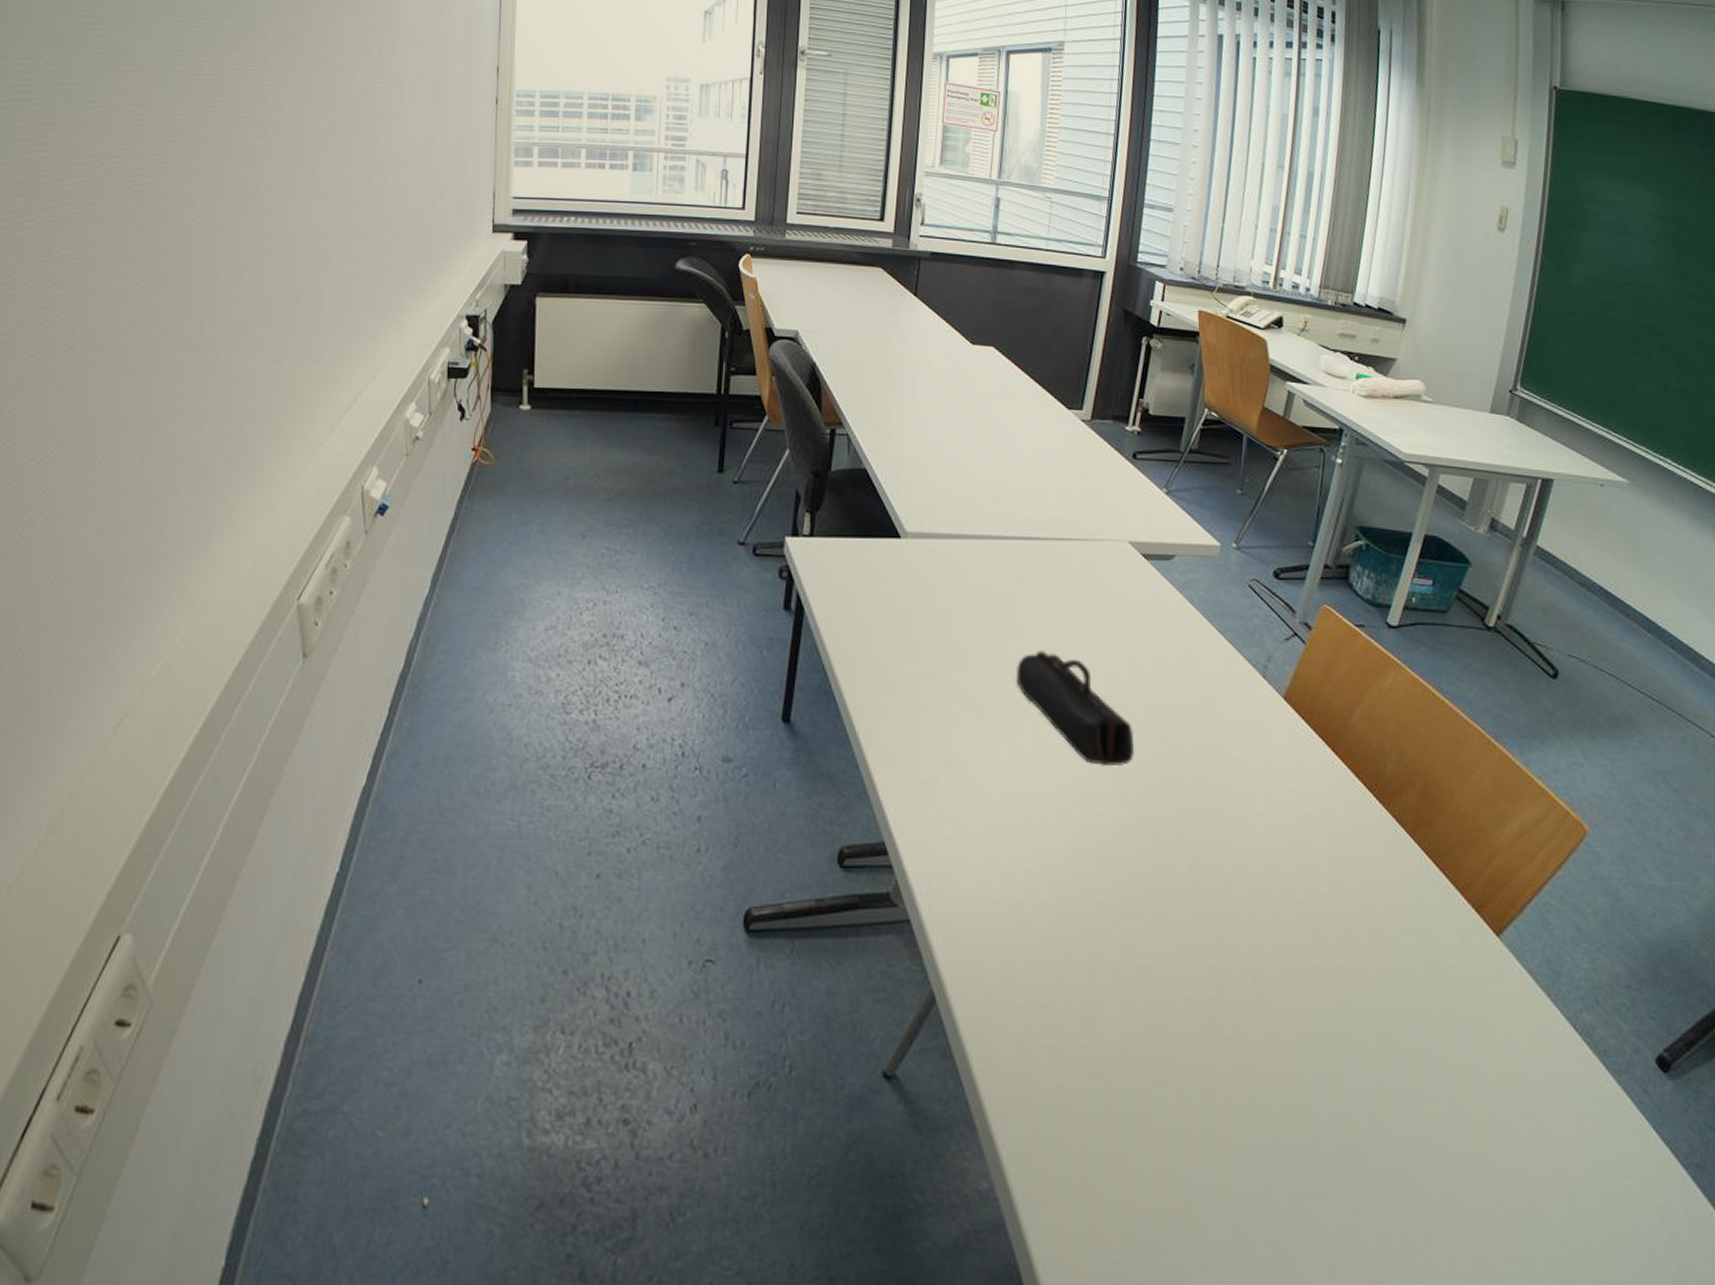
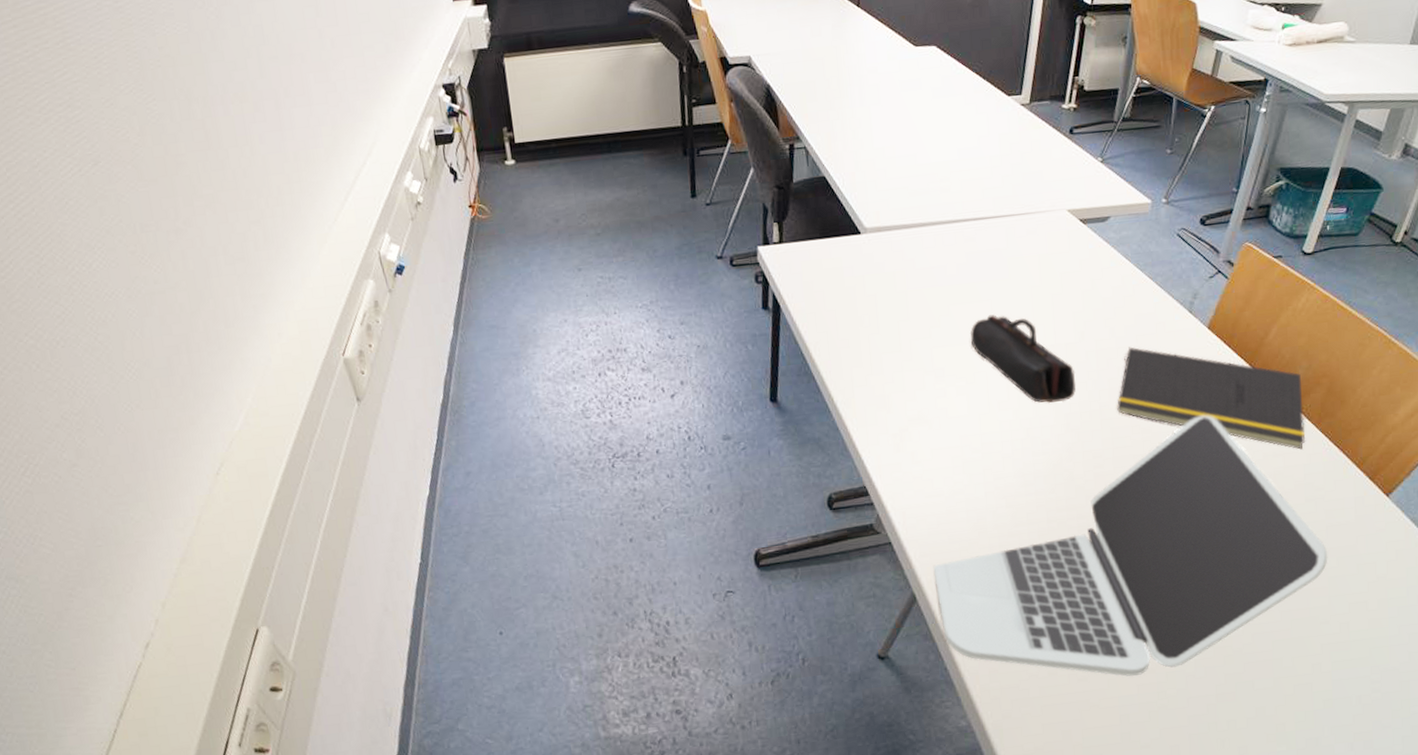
laptop: none [958,805,1432,1145] -> present [933,415,1328,677]
notepad: none [1181,709,1398,863] -> present [1117,347,1305,450]

